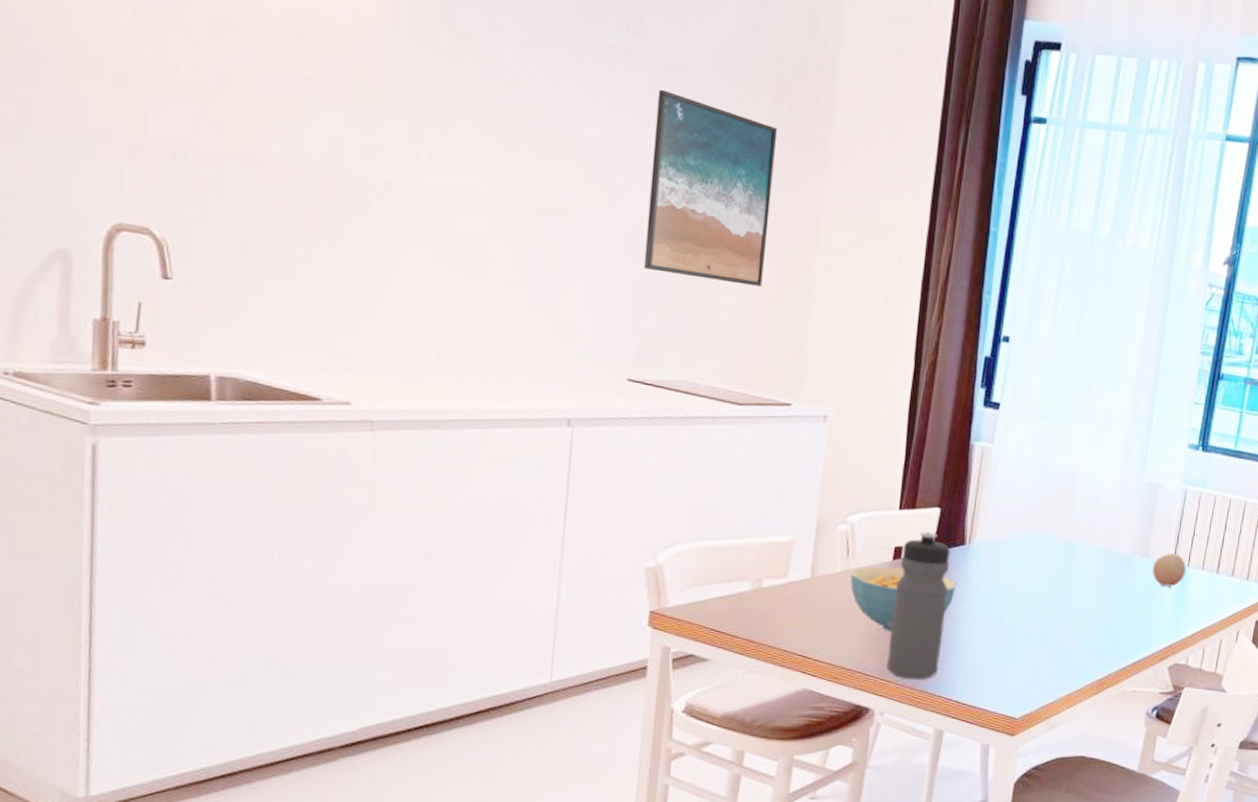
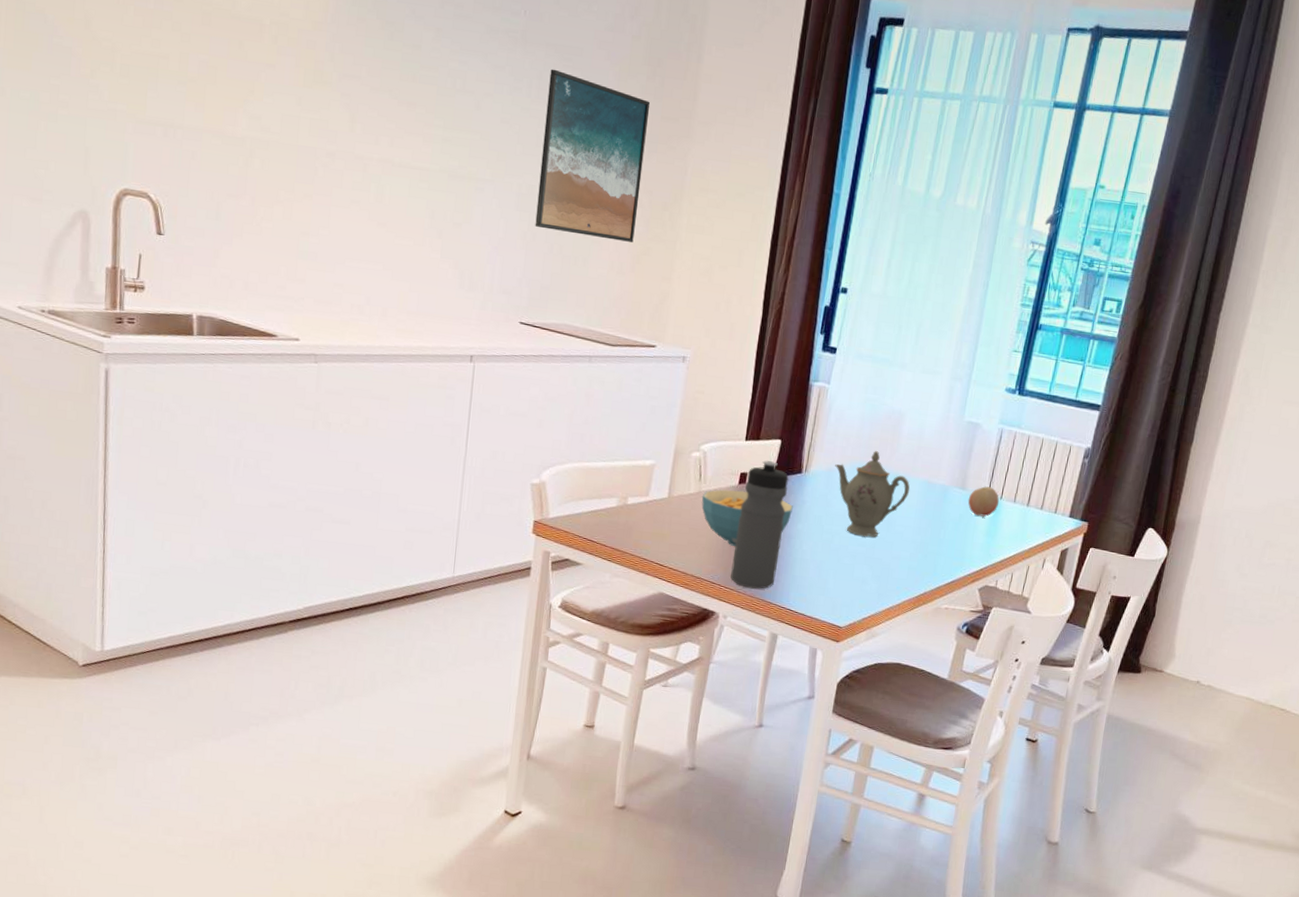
teapot: none [1002,517,1088,615] -> present [835,451,910,537]

